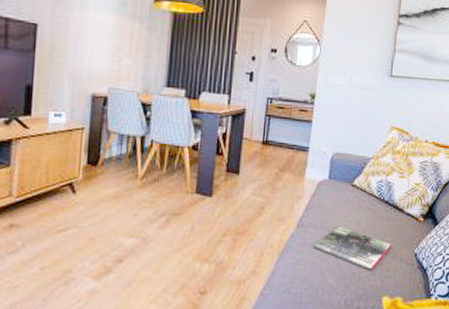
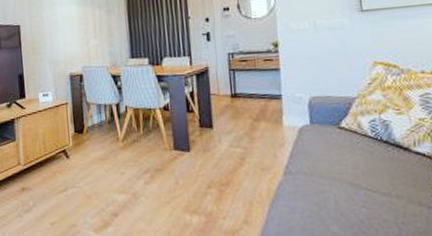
magazine: present [313,227,392,270] -> none [306,172,403,216]

